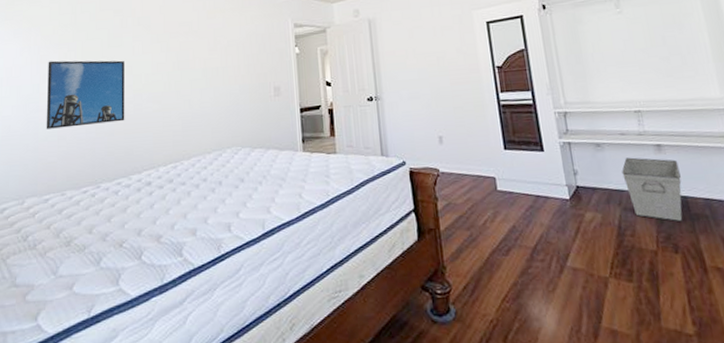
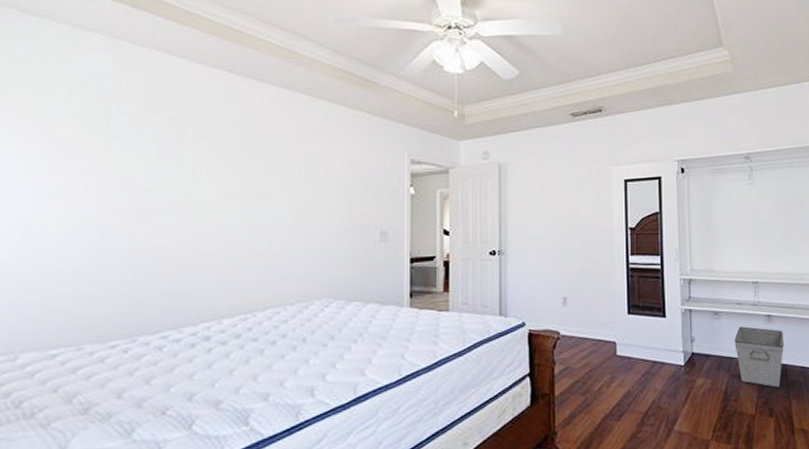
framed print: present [46,60,125,129] -> none [55,173,180,264]

